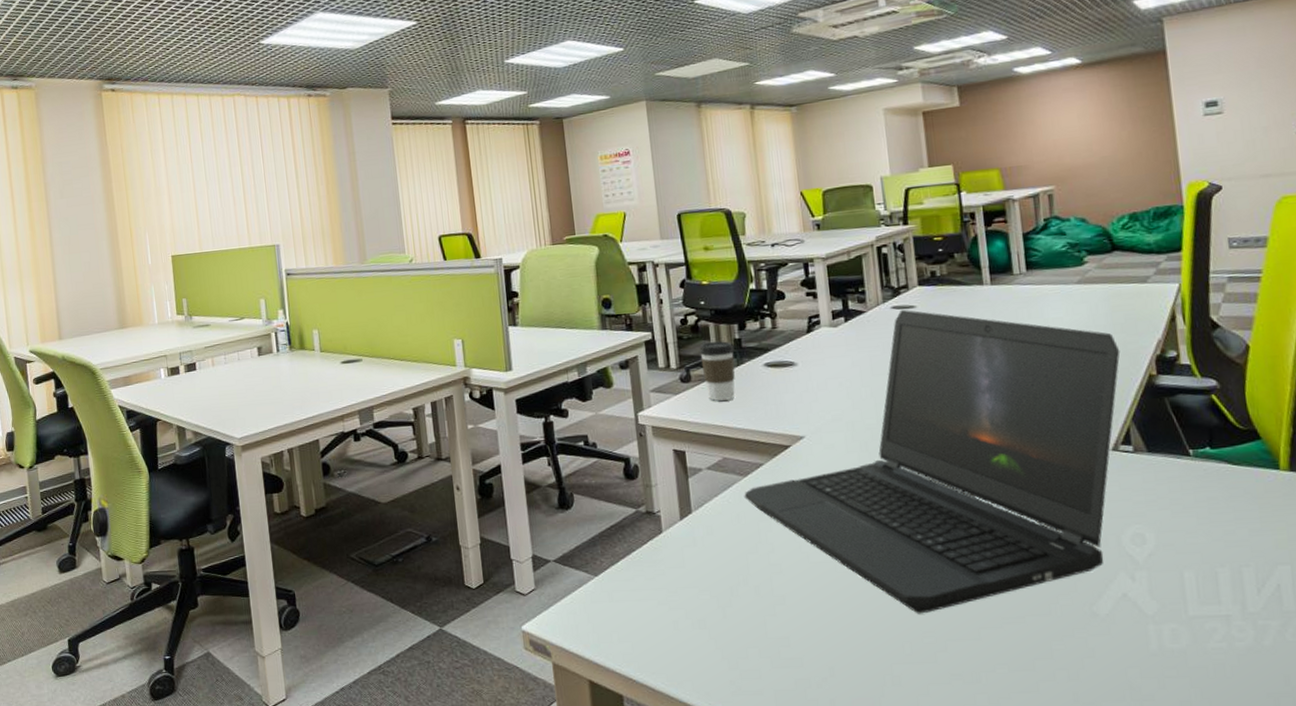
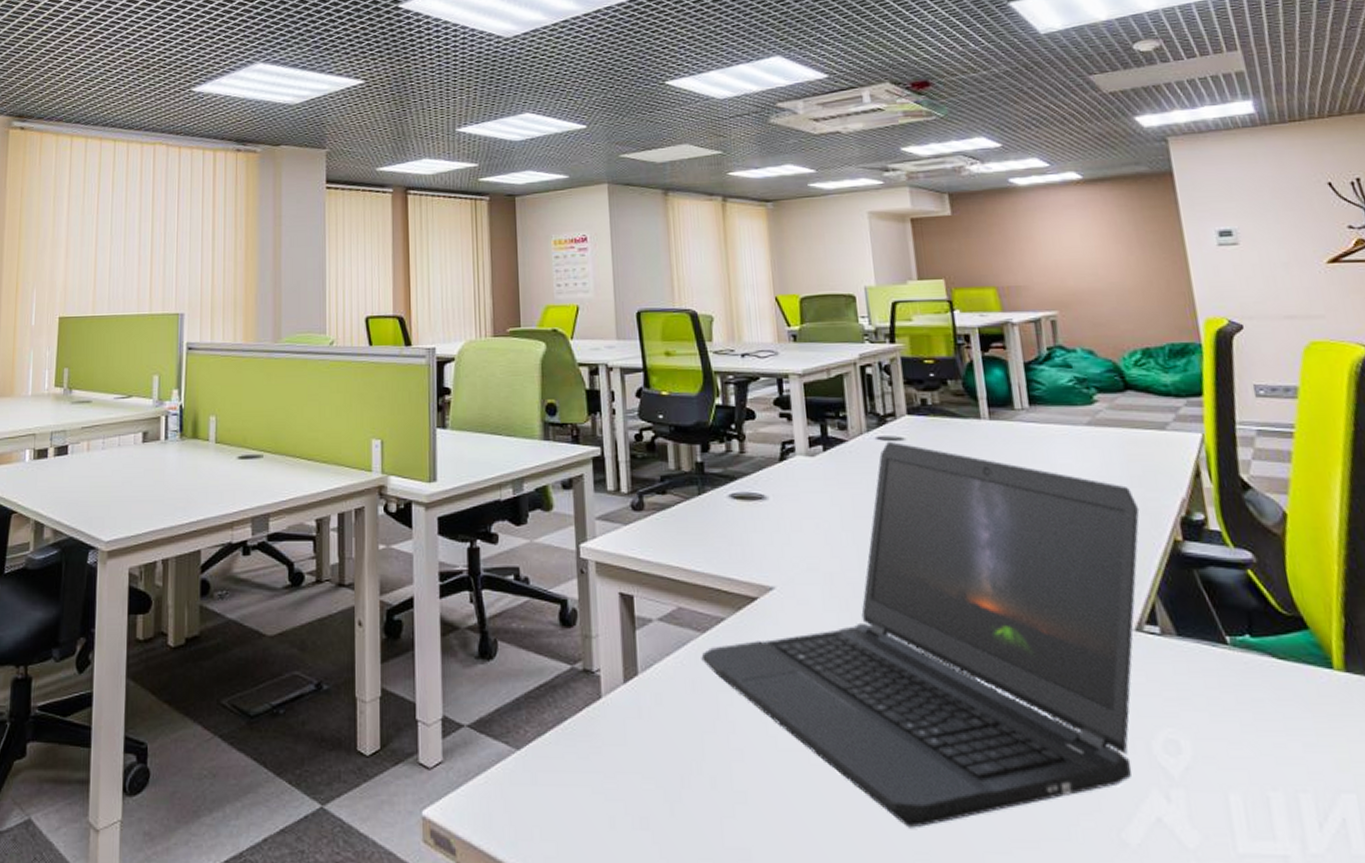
coffee cup: present [698,341,735,401] -> none [654,464,696,536]

